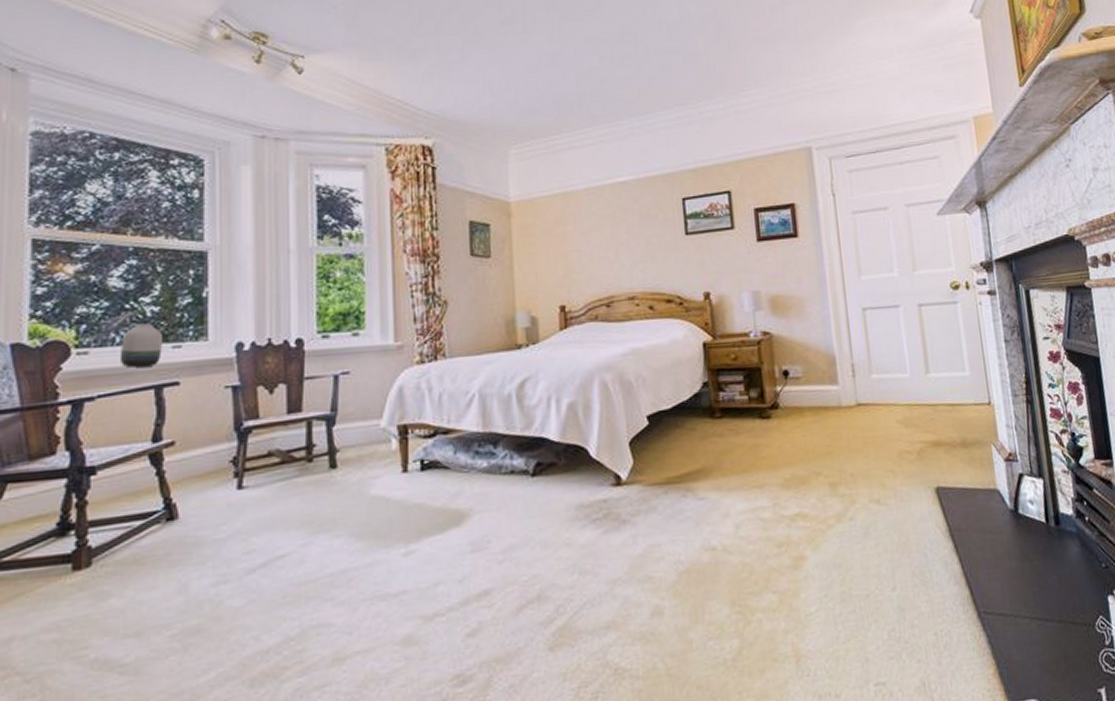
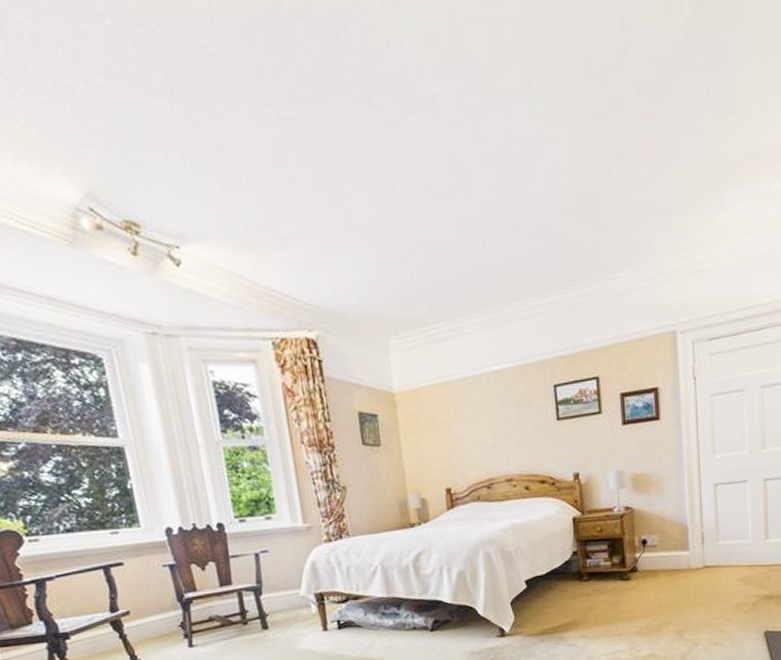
vase: present [119,323,162,368] -> none [64,513,103,552]

